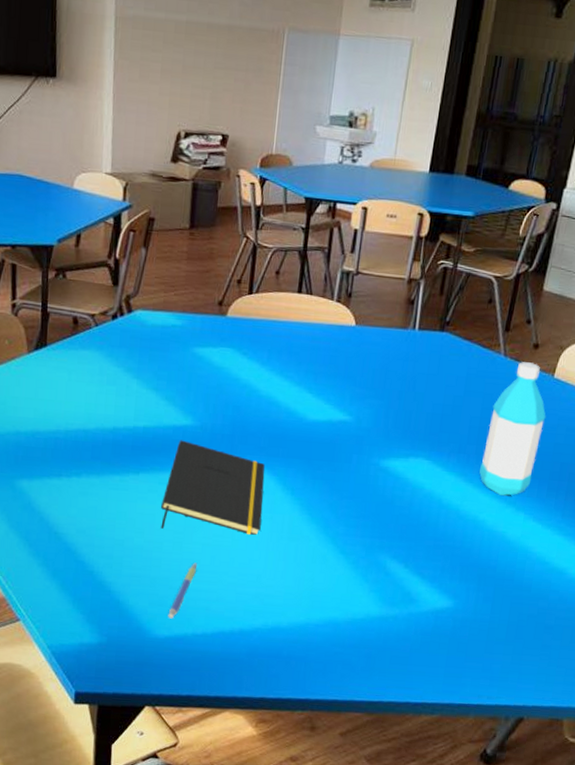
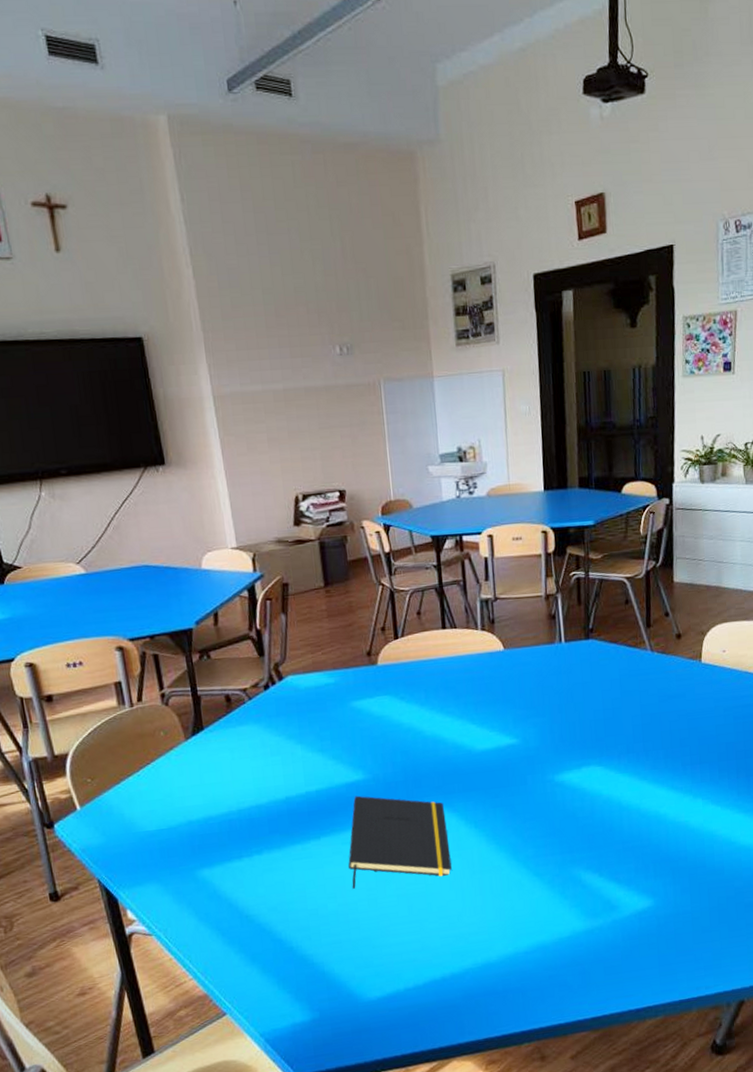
pen: present [168,562,198,619] -> none [376,916,397,979]
water bottle: present [479,362,546,496] -> none [650,652,703,786]

